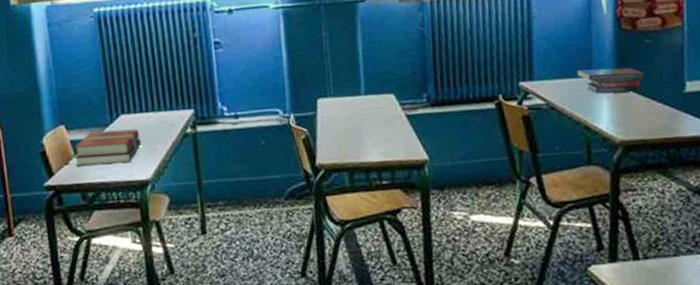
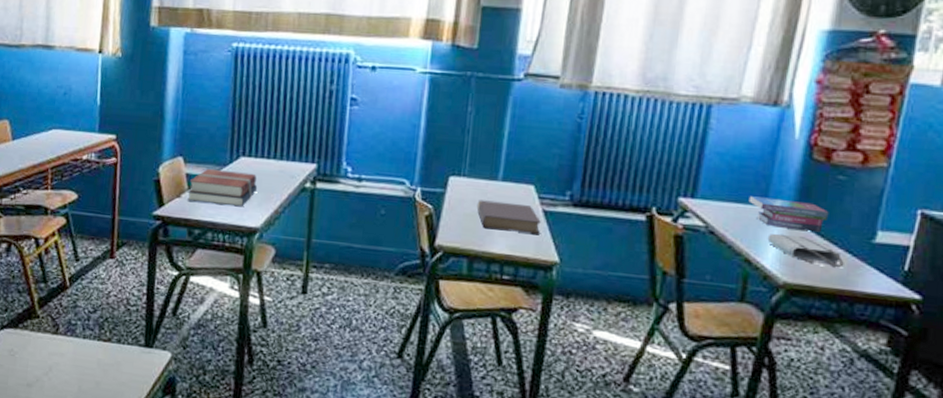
book: none [346,112,407,141] -> present [476,200,541,234]
tote bag: none [599,98,665,120] -> present [767,233,844,268]

